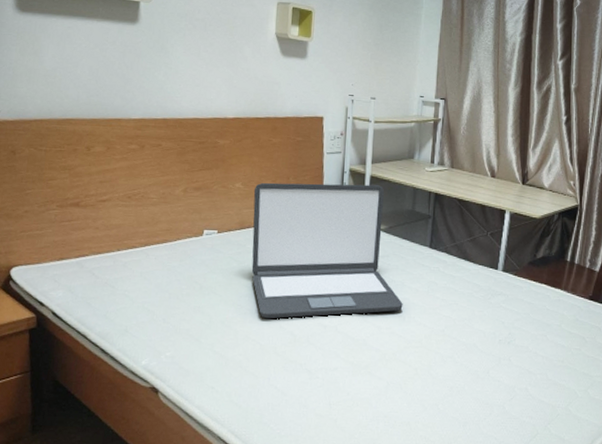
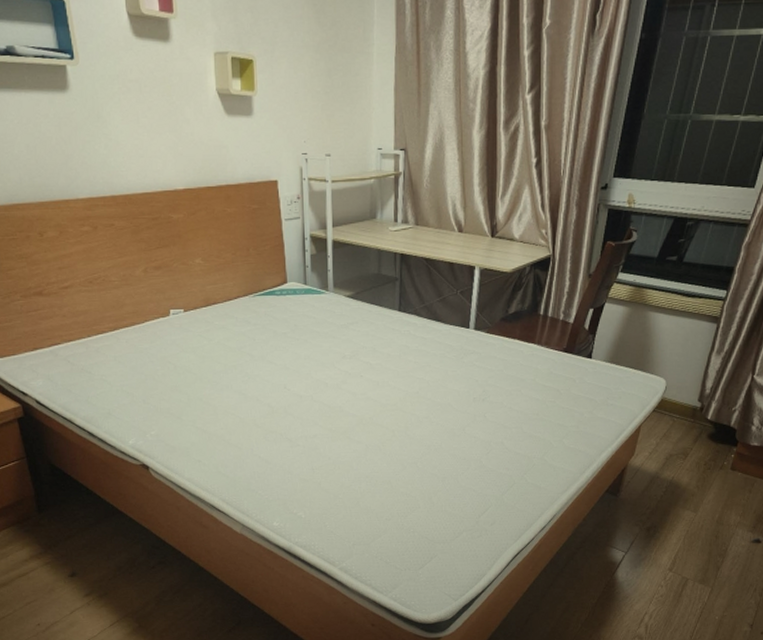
laptop: present [251,182,403,319] -> none [214,250,376,393]

